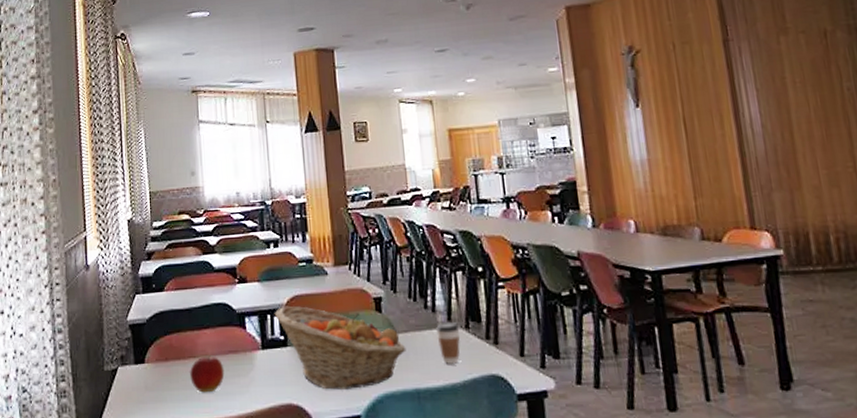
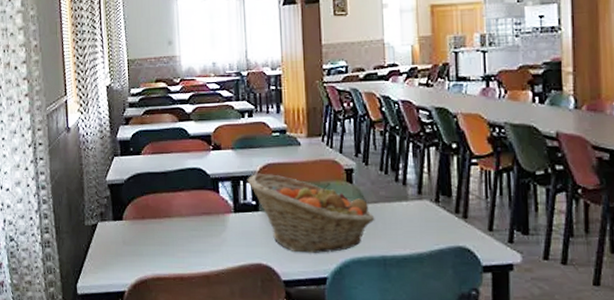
apple: present [190,357,225,393] -> none [165,217,198,250]
coffee cup: present [436,321,460,364] -> none [406,194,430,235]

